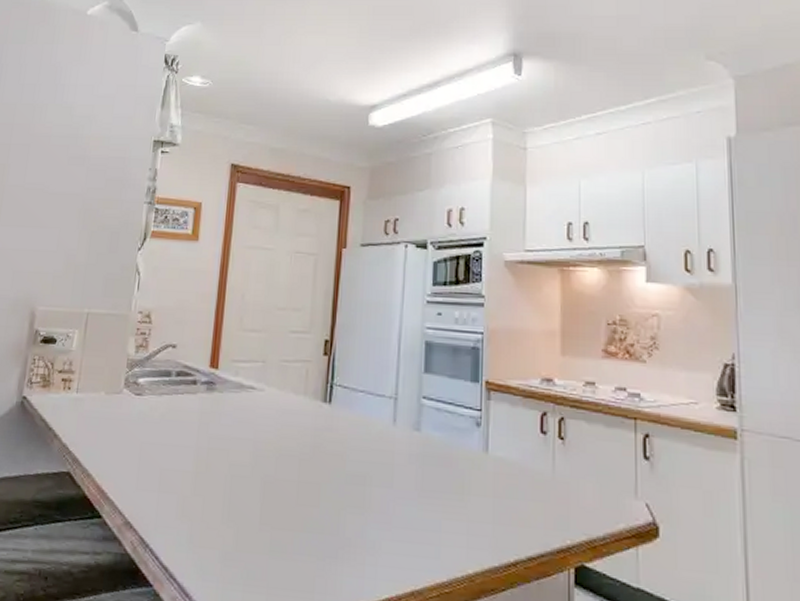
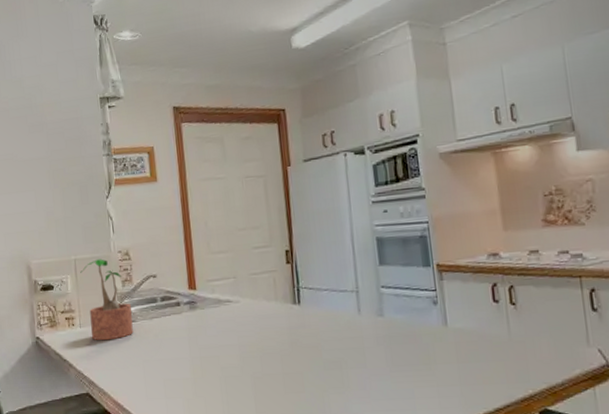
potted plant: none [87,317,142,413] -> present [80,259,134,341]

